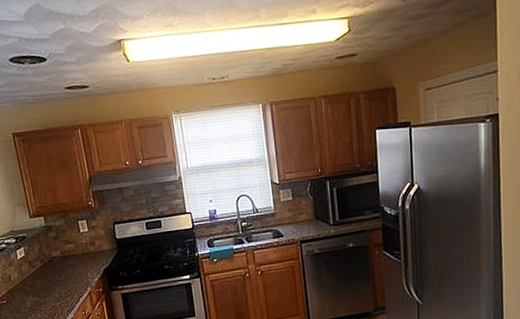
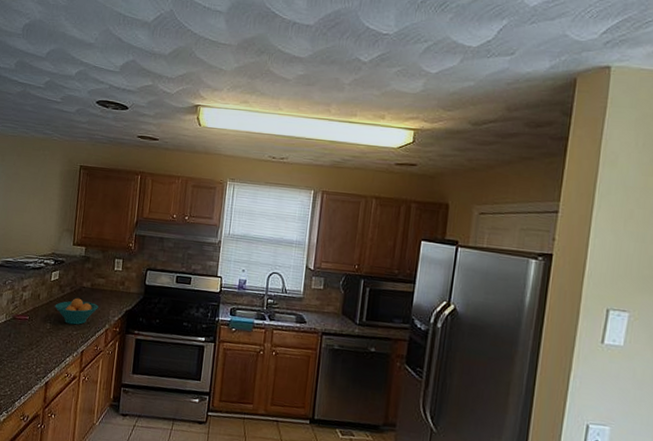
fruit bowl: none [29,269,75,297] -> present [54,298,99,325]

